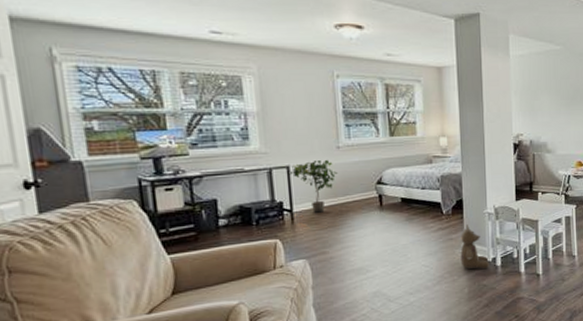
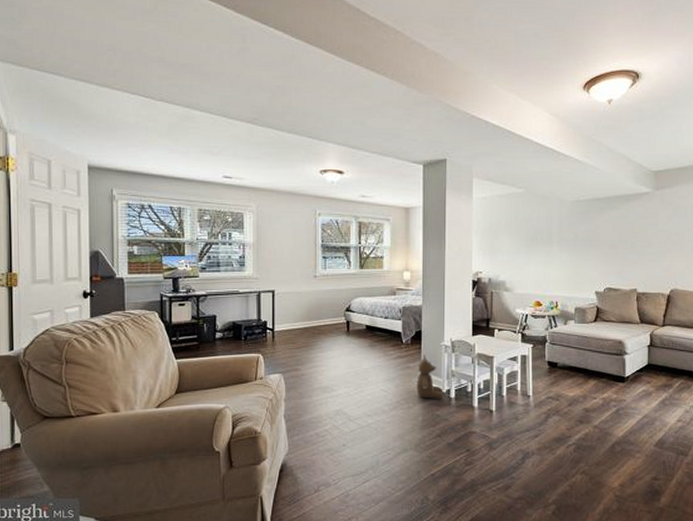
potted plant: present [289,159,339,214] -> none [274,286,314,334]

